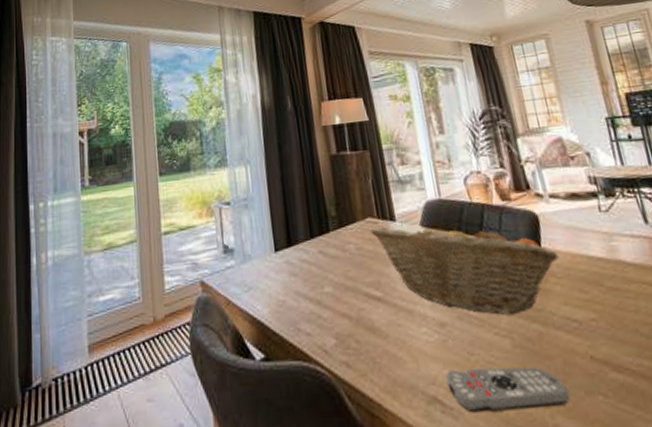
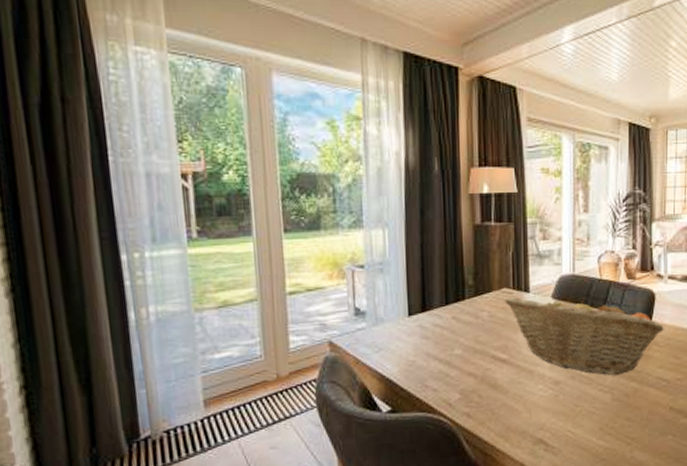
remote control: present [445,367,570,413] -> none [552,415,647,451]

